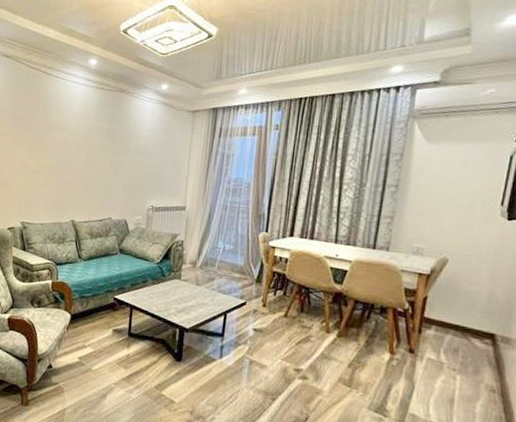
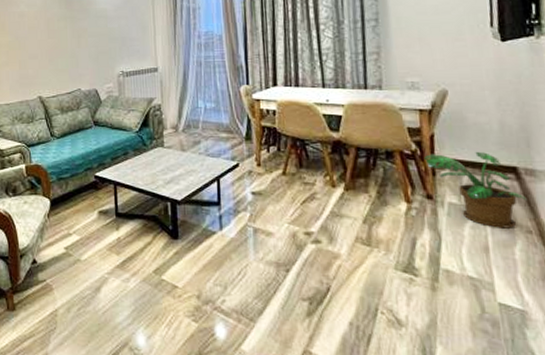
potted plant: none [413,314,498,386] -> present [423,151,527,229]

